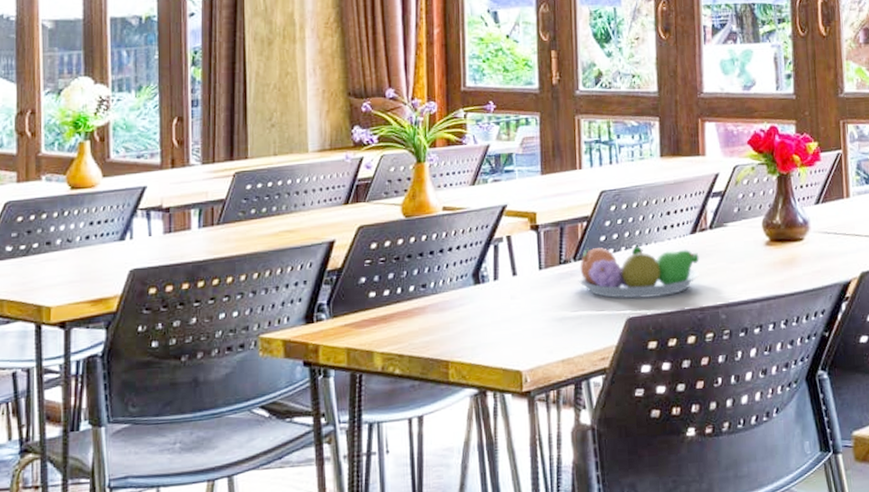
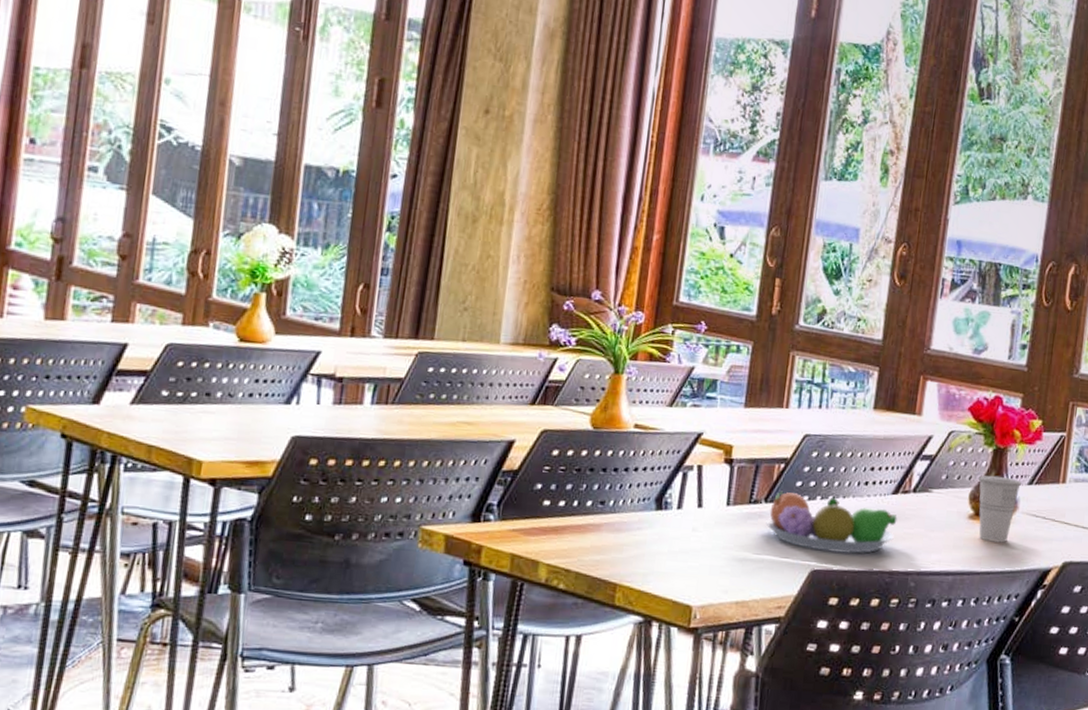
cup: none [768,200,810,265] -> present [978,475,1022,543]

